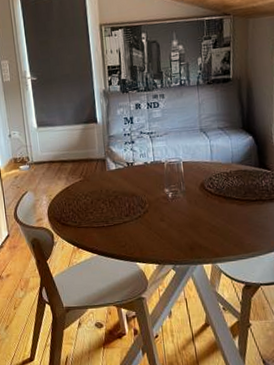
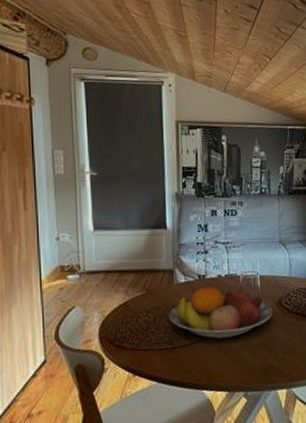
fruit bowl: none [103,172,196,219] -> present [169,286,272,339]

